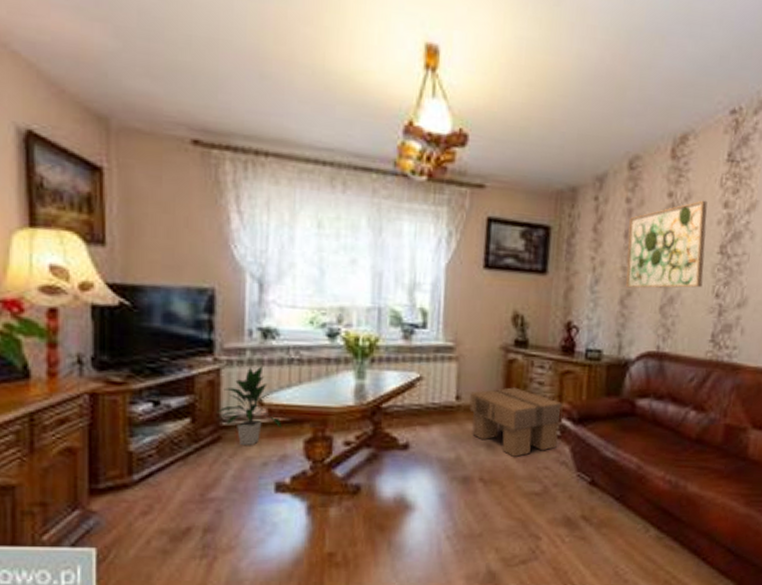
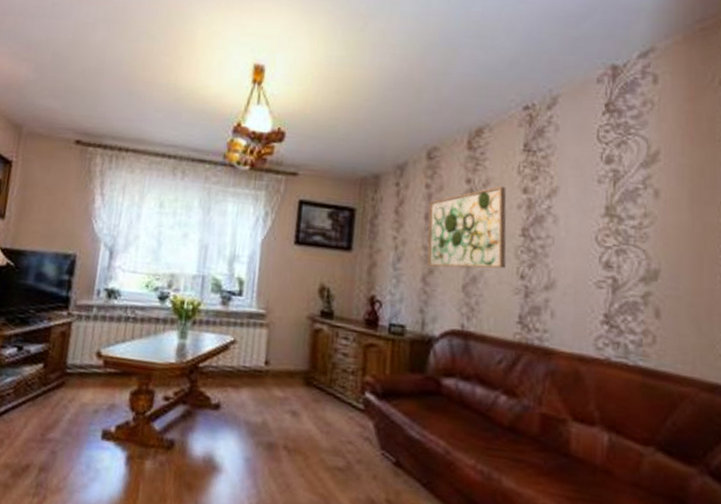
indoor plant: present [217,366,282,446] -> none [64,322,114,393]
footstool: present [469,387,563,457] -> none [277,356,367,428]

